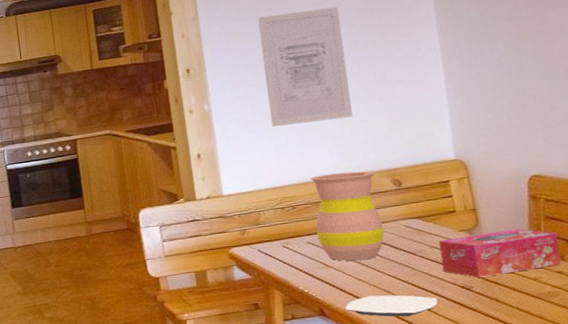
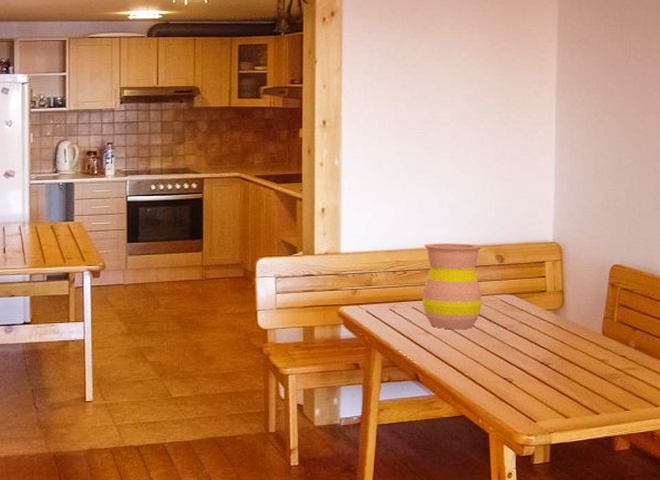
wall art: present [257,7,353,127] -> none [395,78,472,190]
plate: present [345,295,438,317] -> none [438,364,519,388]
tissue box: present [438,228,562,278] -> none [527,313,627,355]

